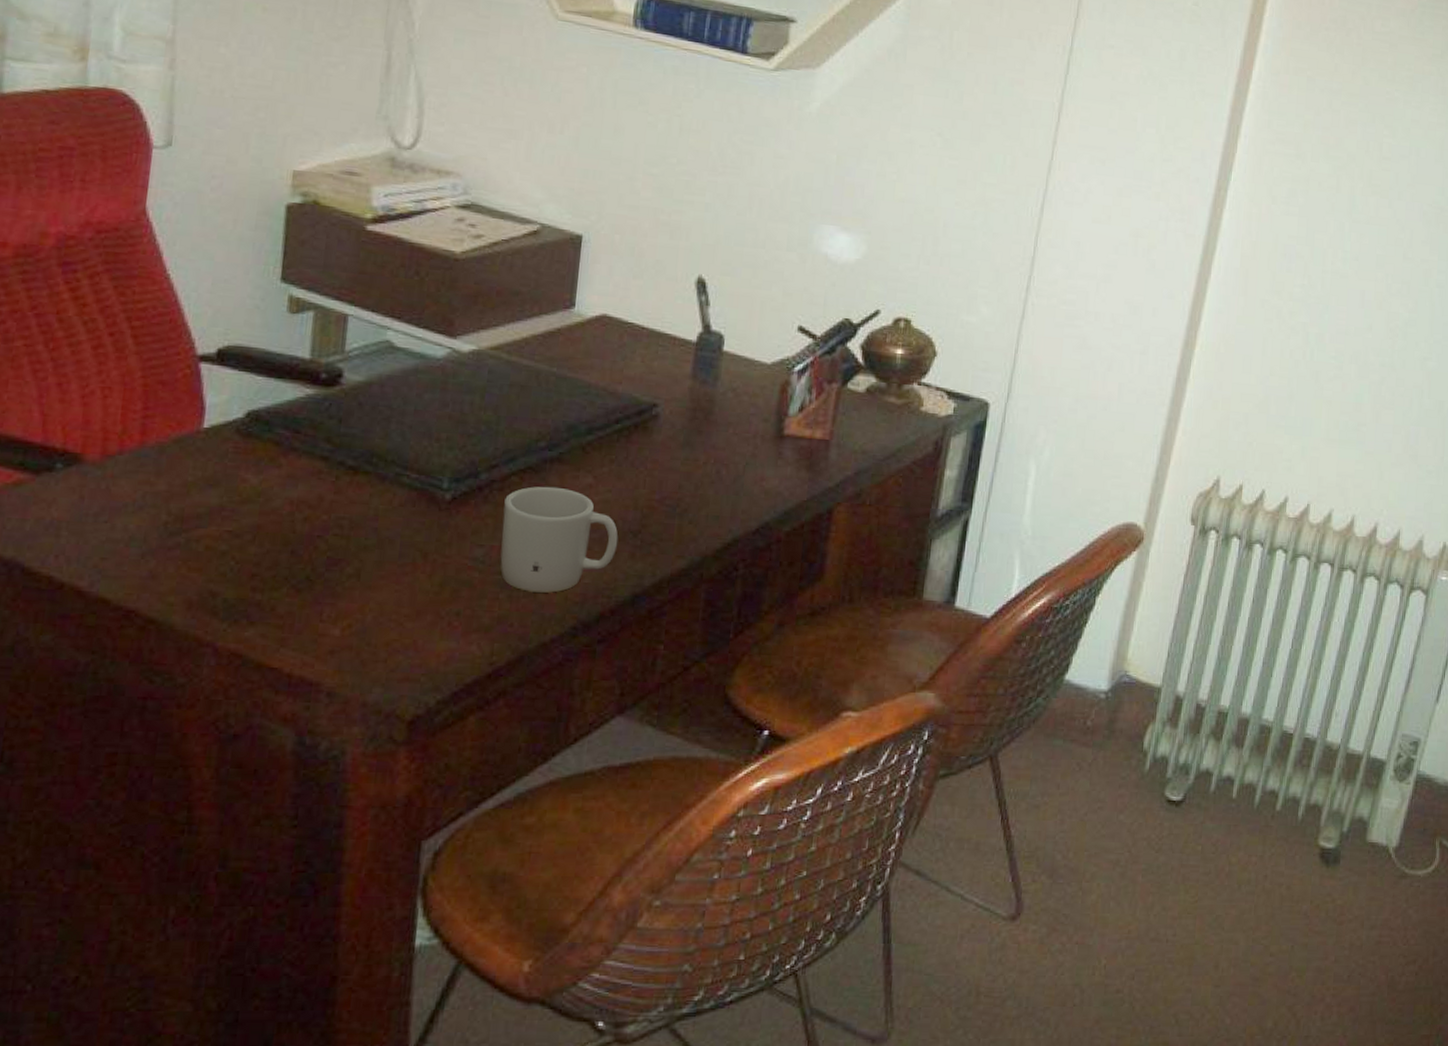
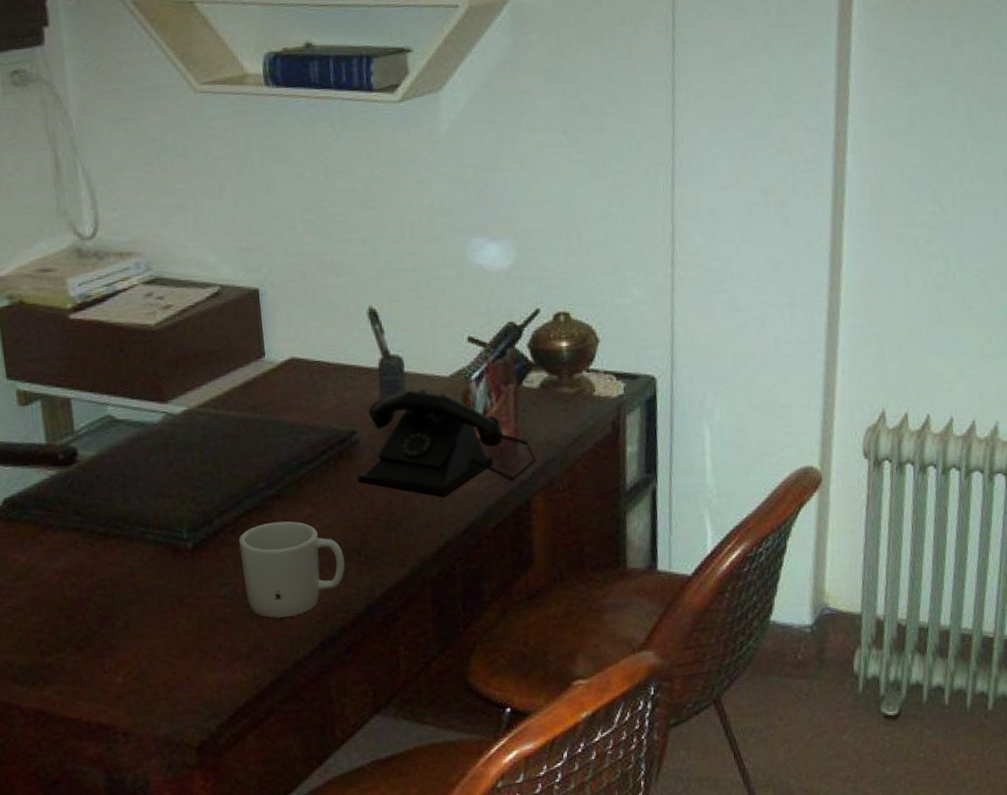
telephone: none [649,371,847,492] -> present [357,389,537,498]

